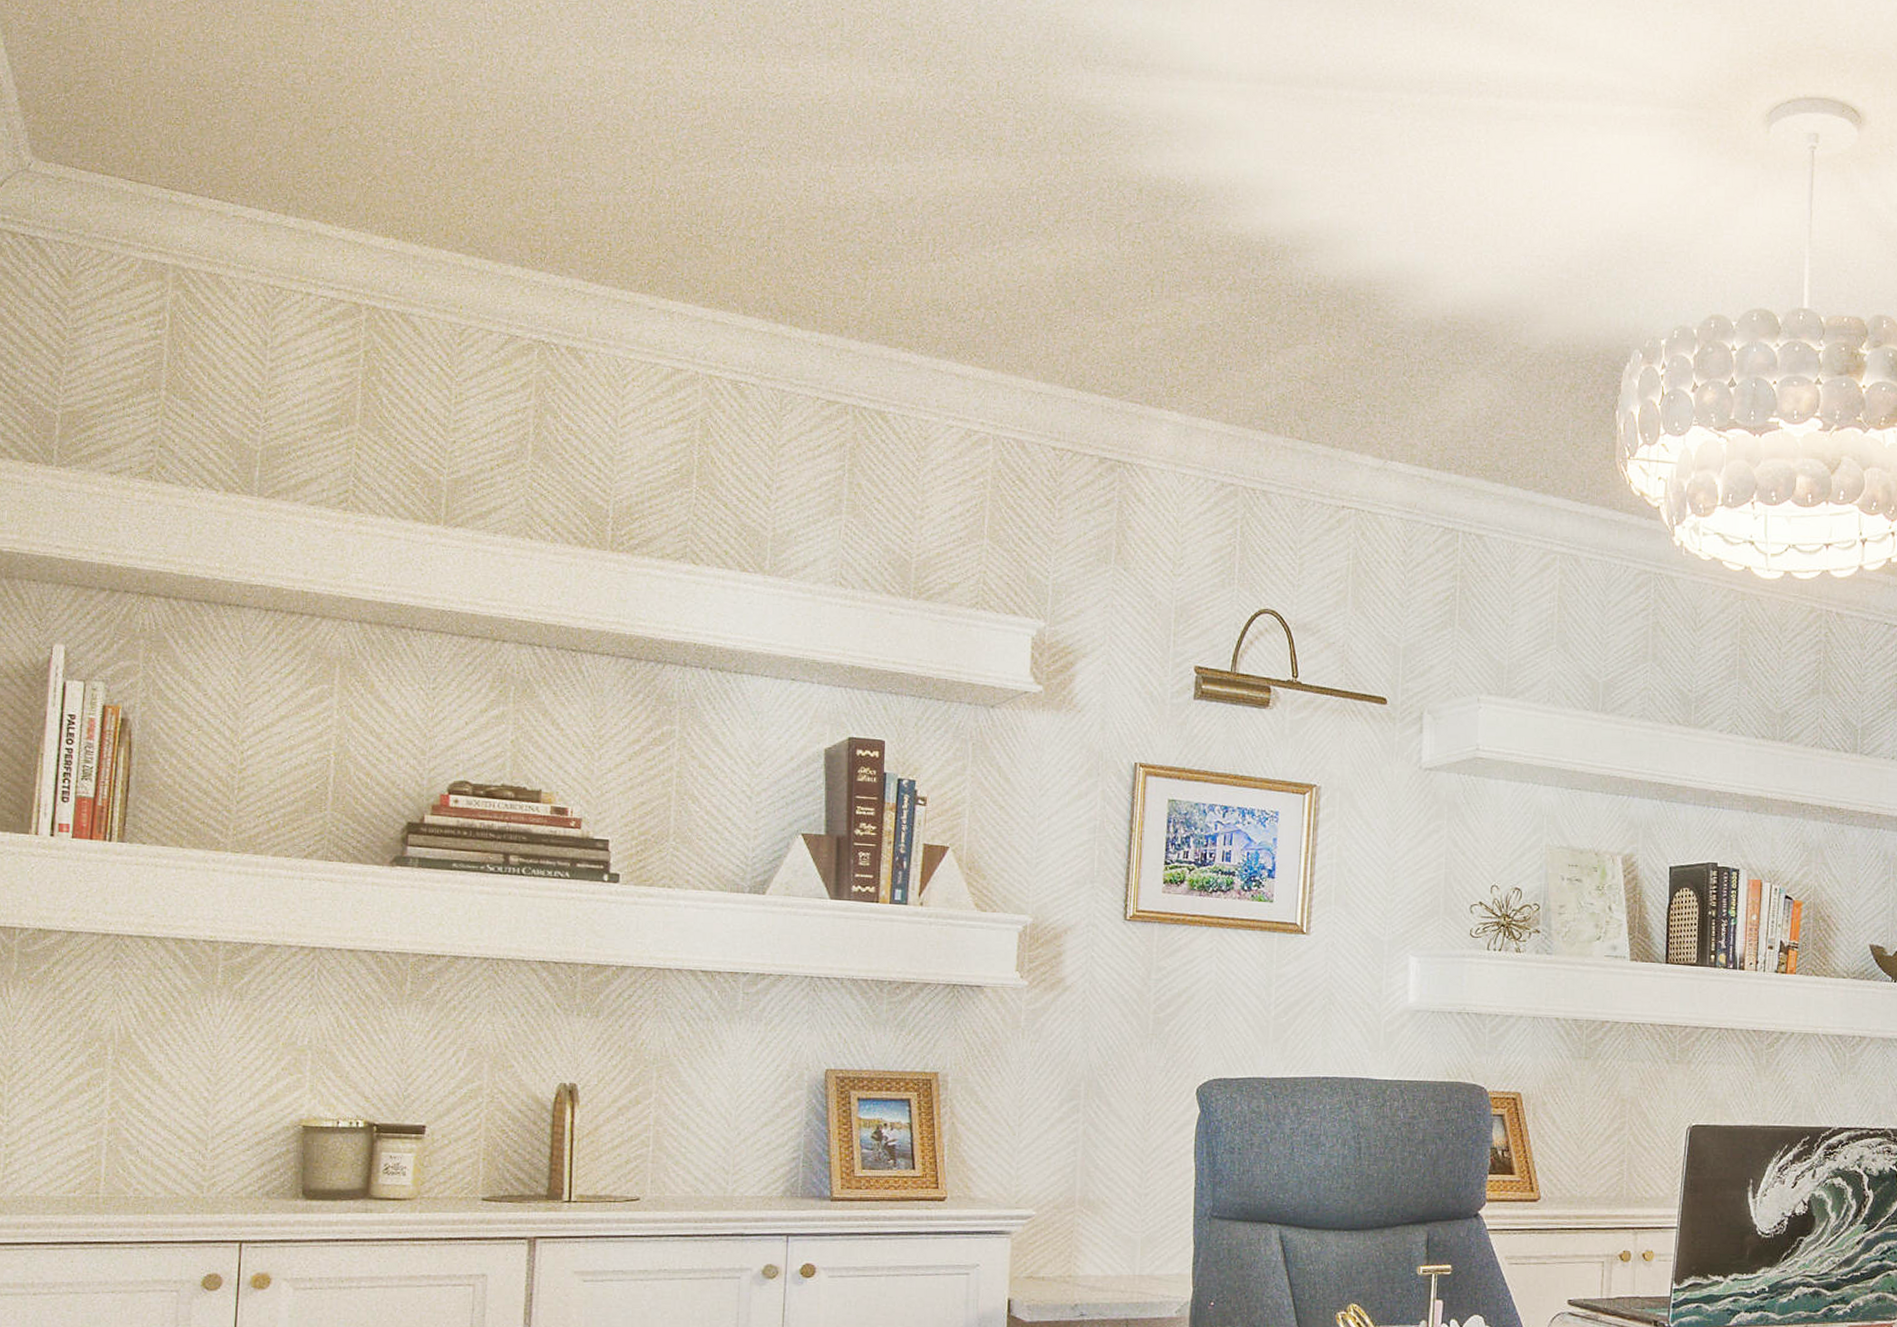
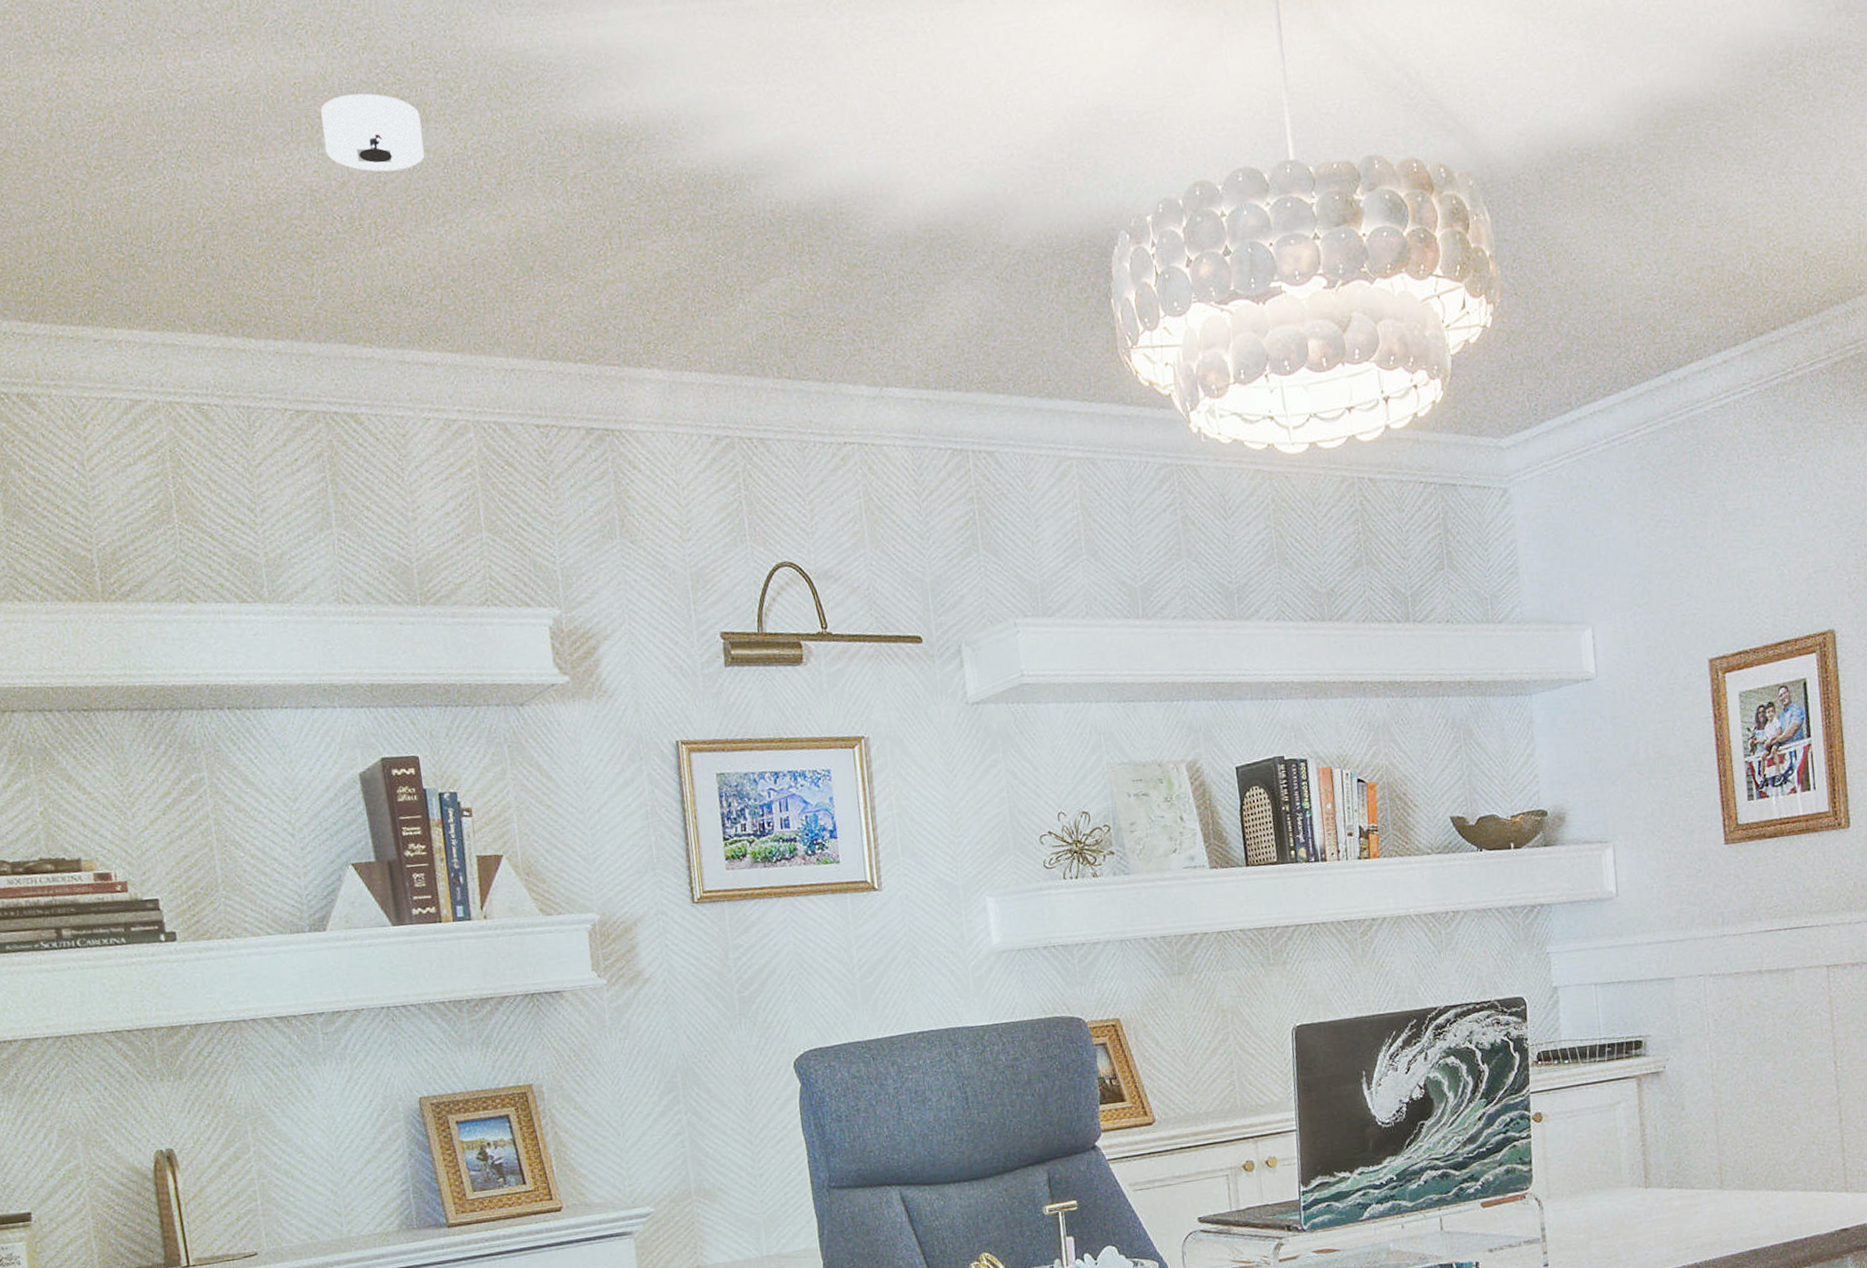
smoke detector: none [899,120,994,195] -> present [321,93,425,172]

